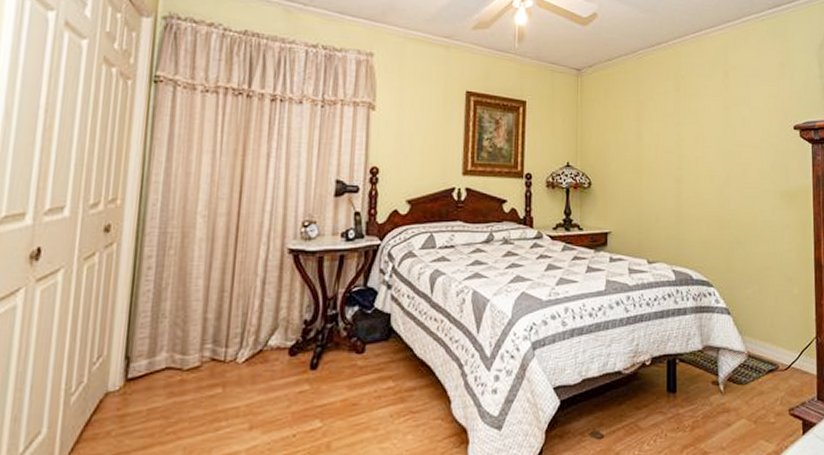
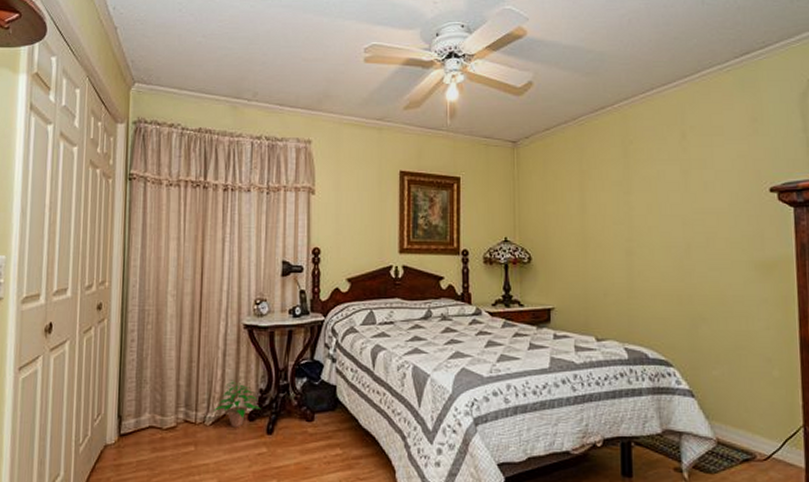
potted plant: none [247,310,305,364] -> present [213,380,261,428]

